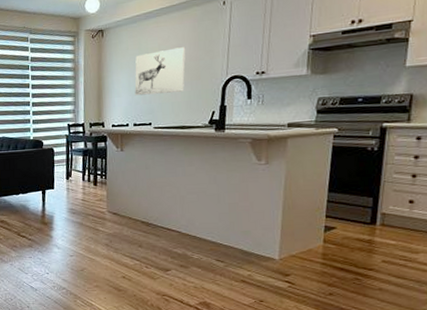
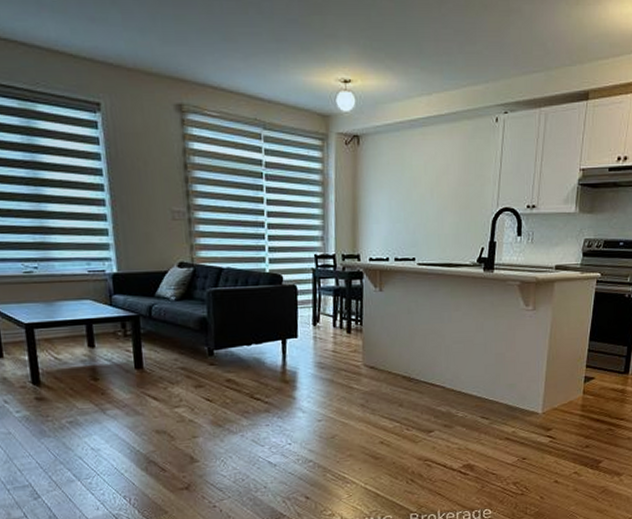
wall art: present [134,47,186,96] -> none [396,168,455,224]

